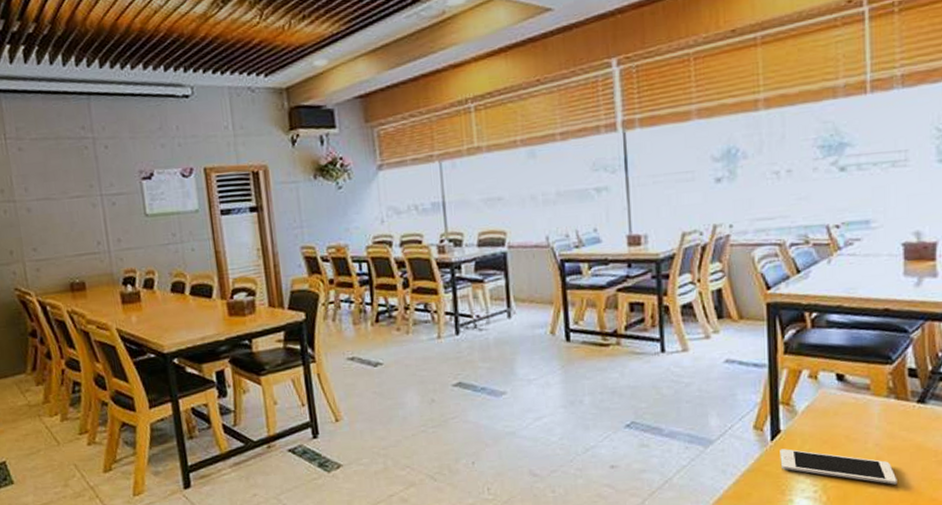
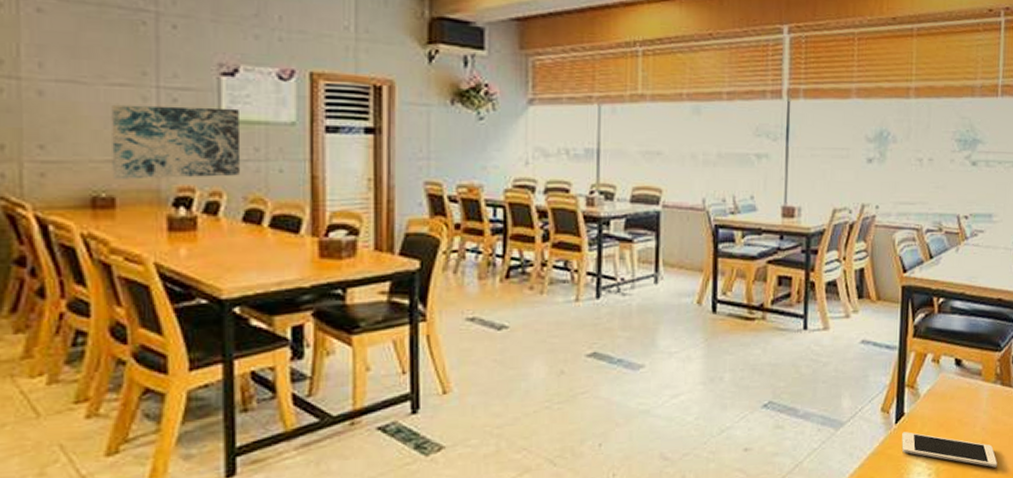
wall art: none [73,205,164,268] -> present [111,104,239,180]

